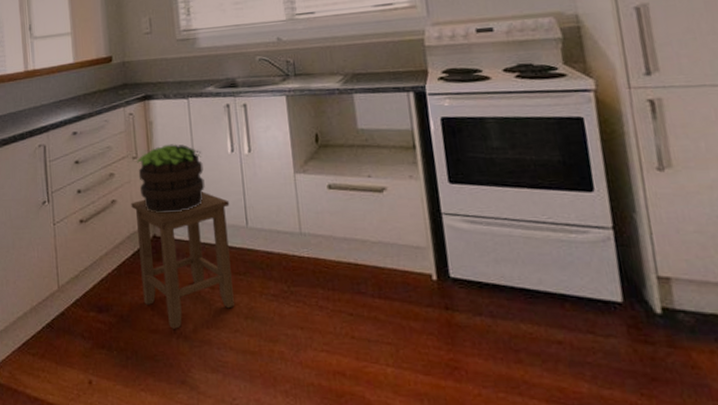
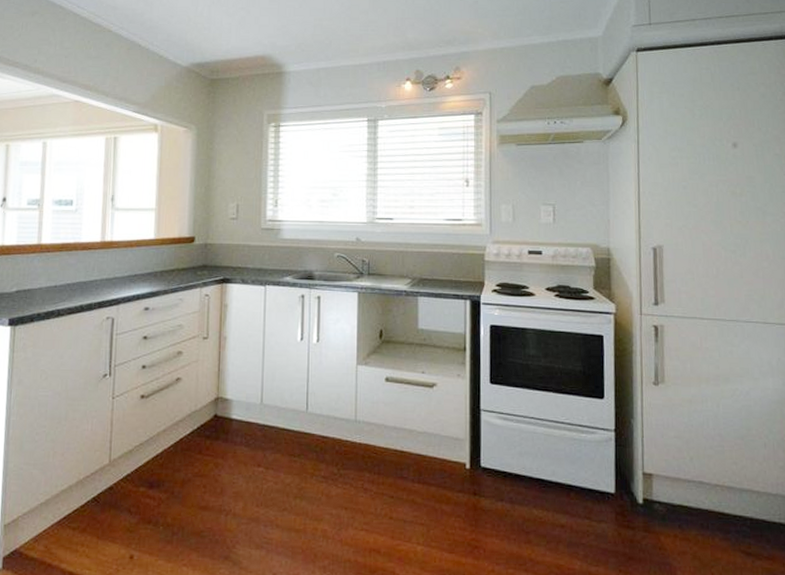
stool: present [131,191,234,329] -> none [196,376,293,506]
potted plant: present [136,144,205,214] -> none [206,328,272,394]

